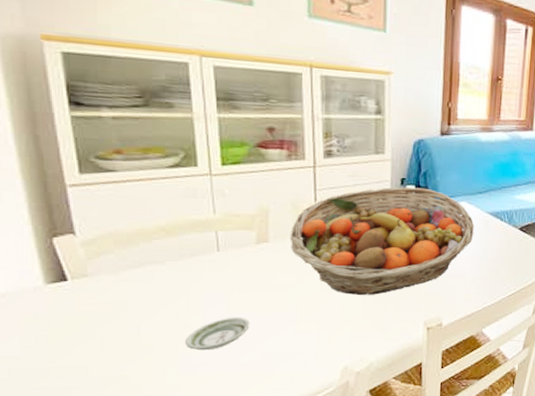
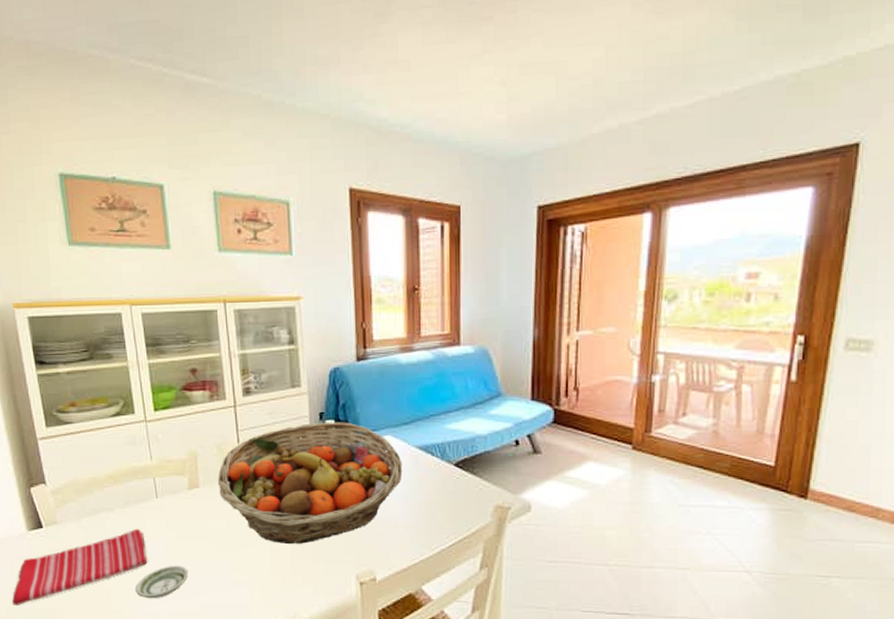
dish towel: none [18,281,203,364] -> present [12,528,148,605]

